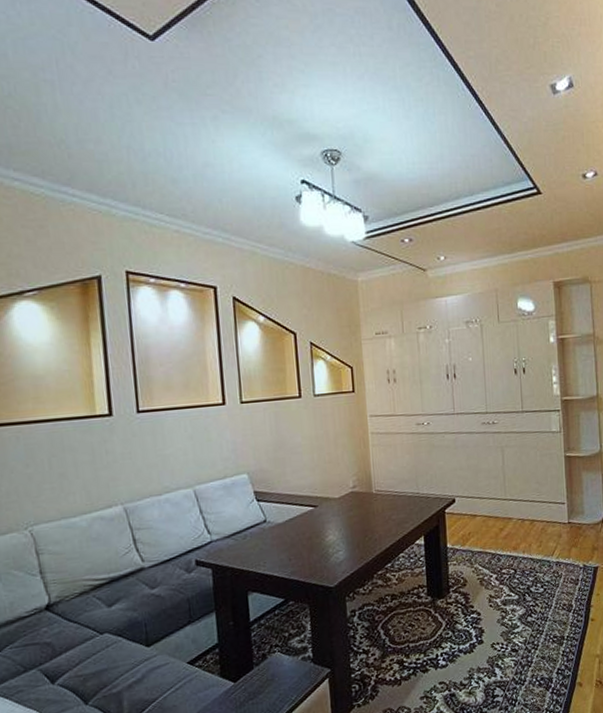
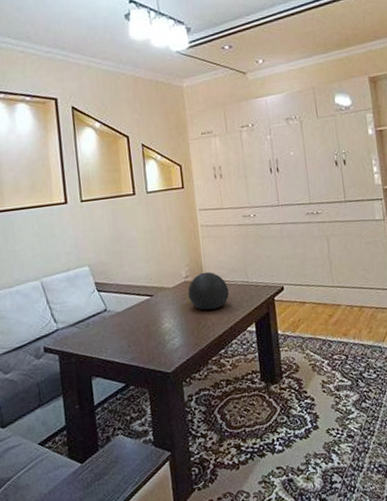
decorative ball: none [354,482,399,523] -> present [188,271,230,311]

